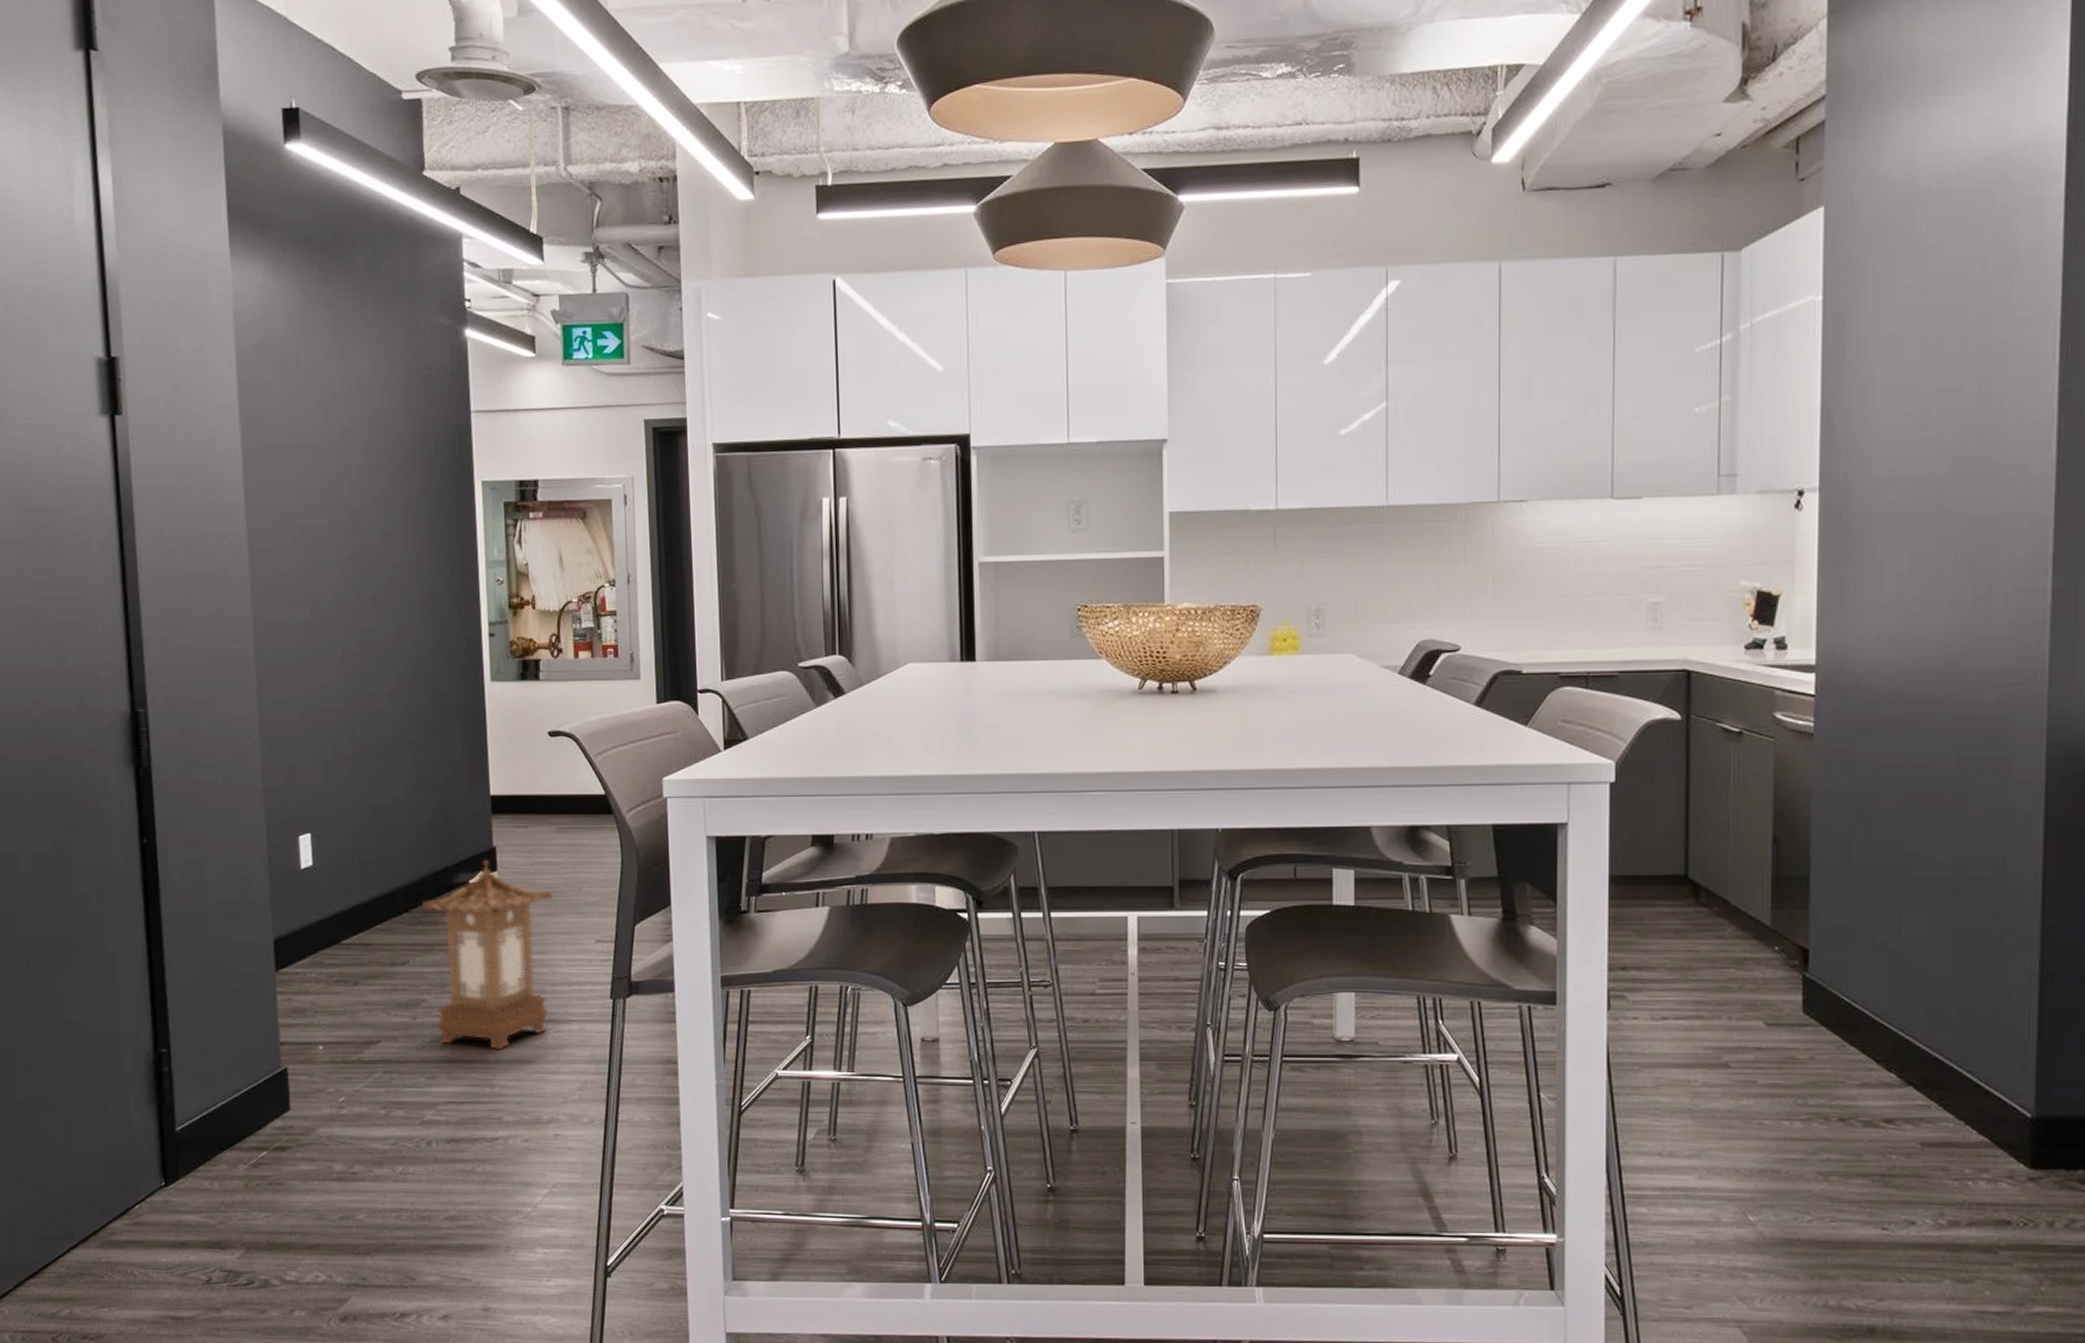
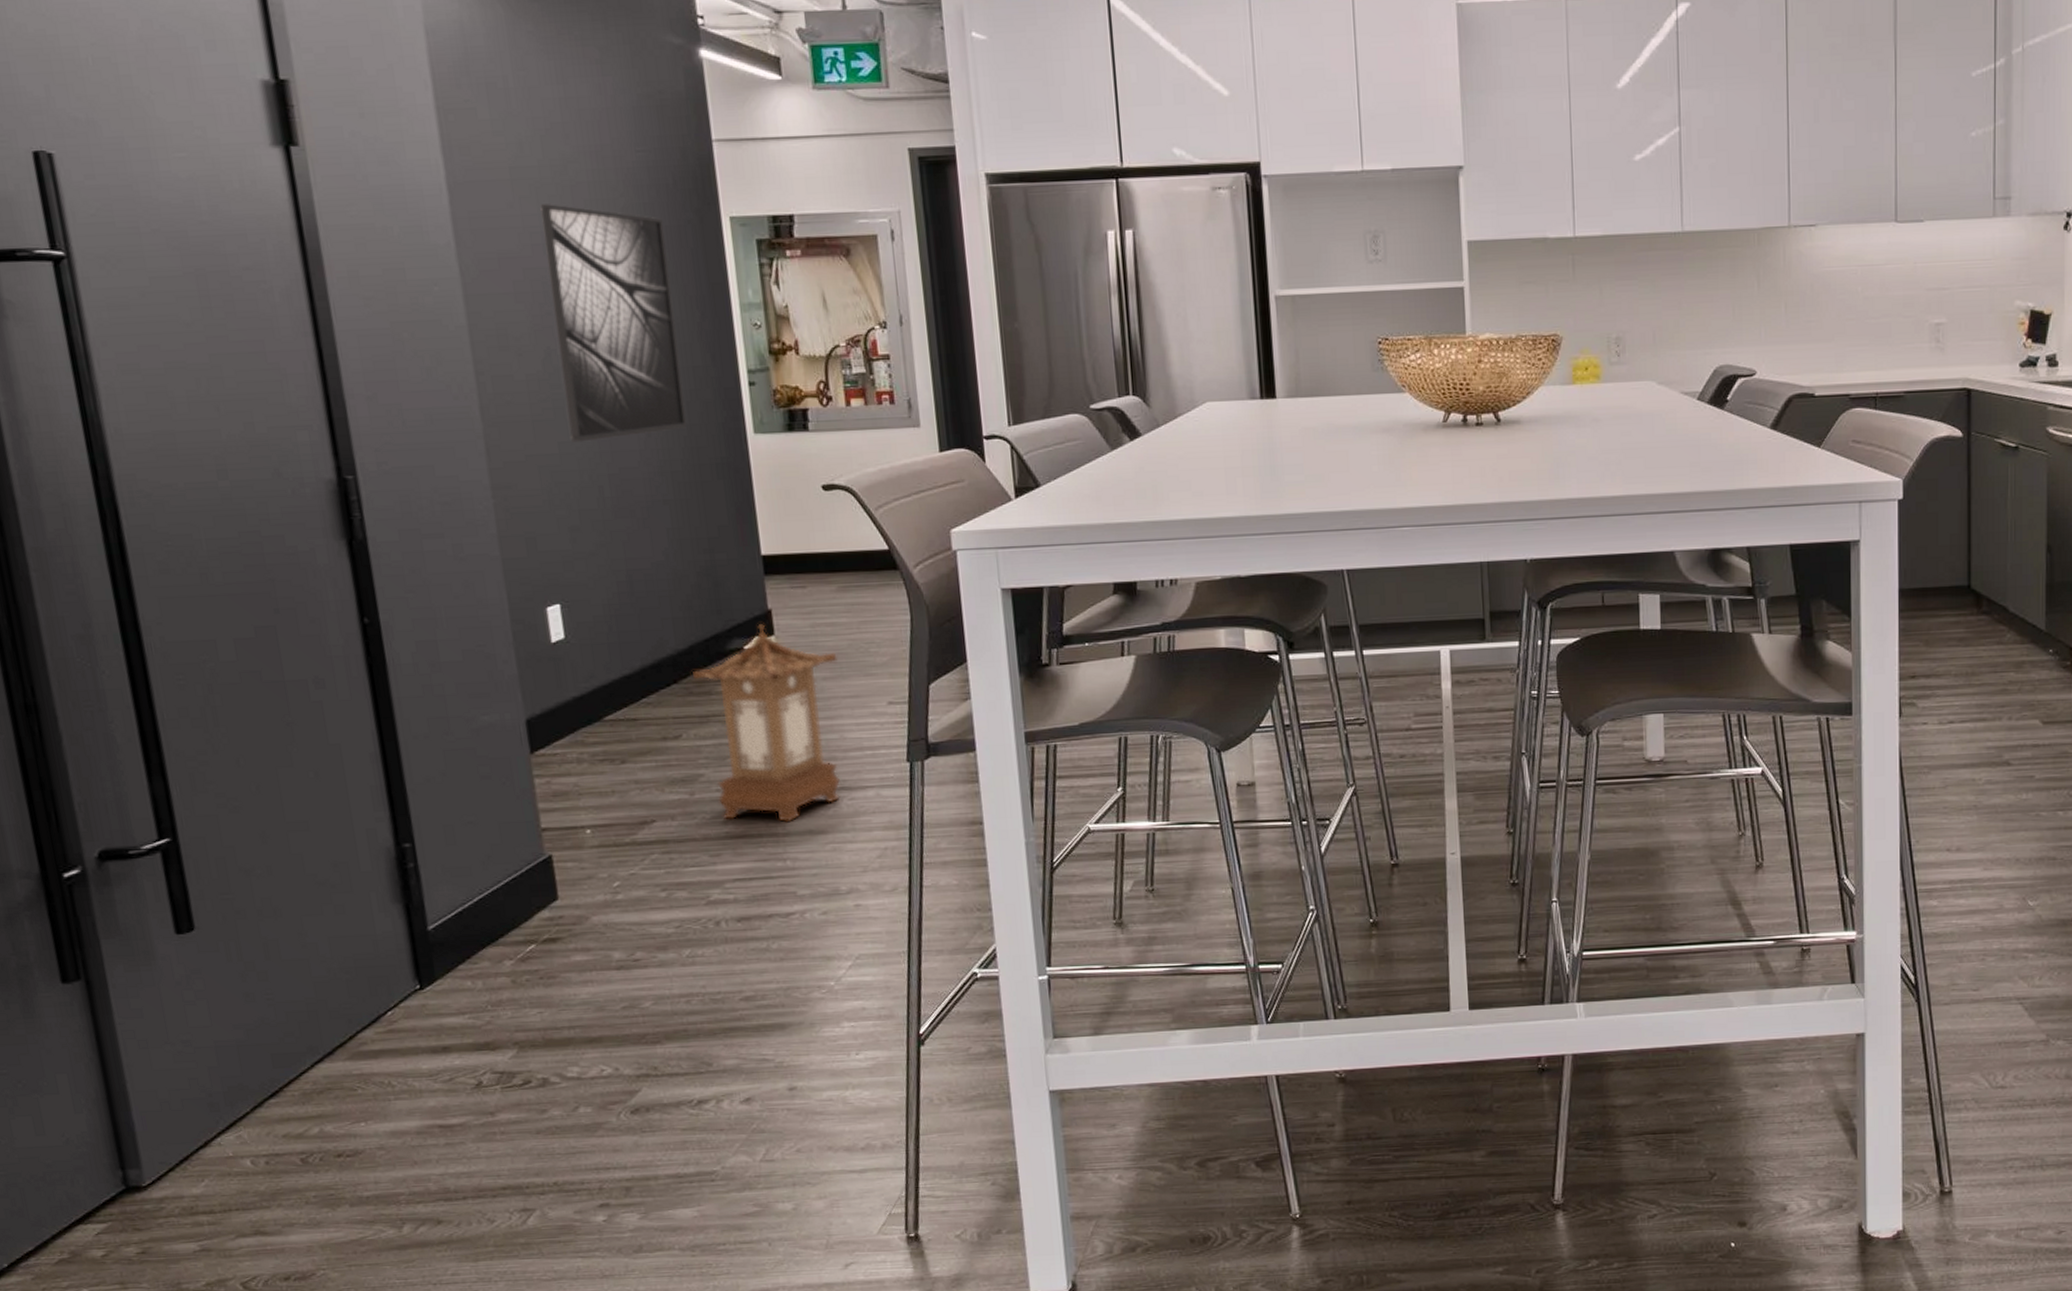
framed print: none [319,468,433,685] -> present [540,204,688,442]

